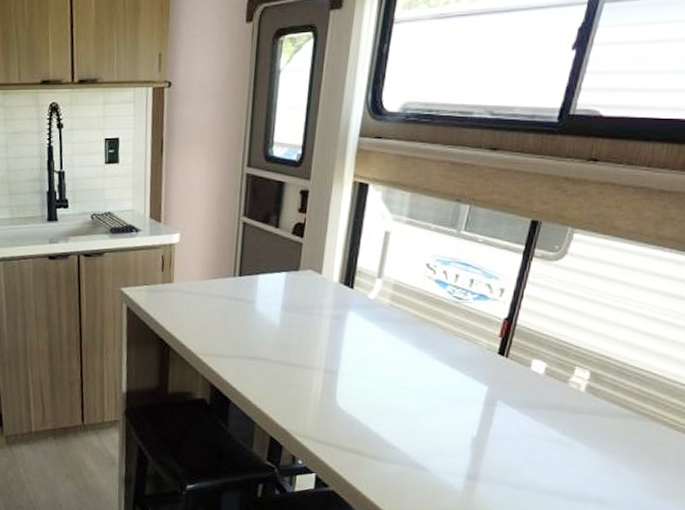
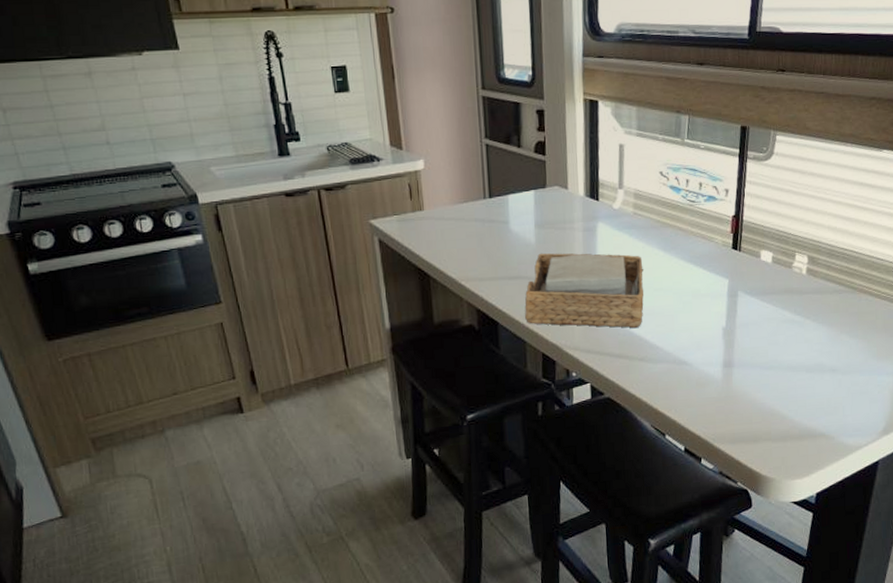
napkin holder: none [258,336,393,424] -> present [525,253,644,328]

